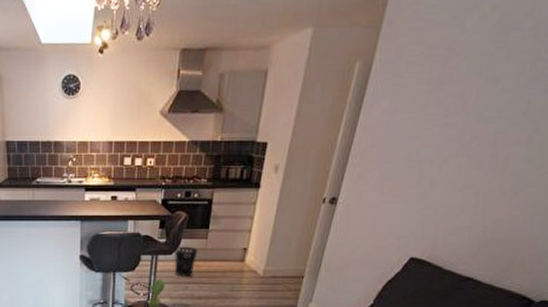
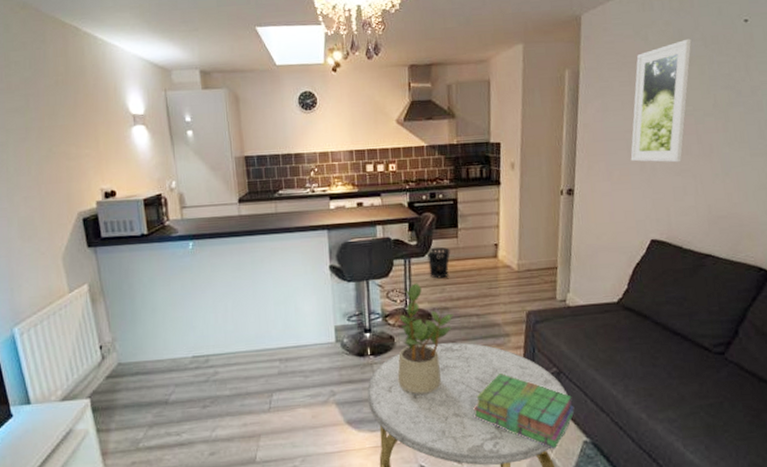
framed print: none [408,27,520,177] -> present [630,38,692,163]

